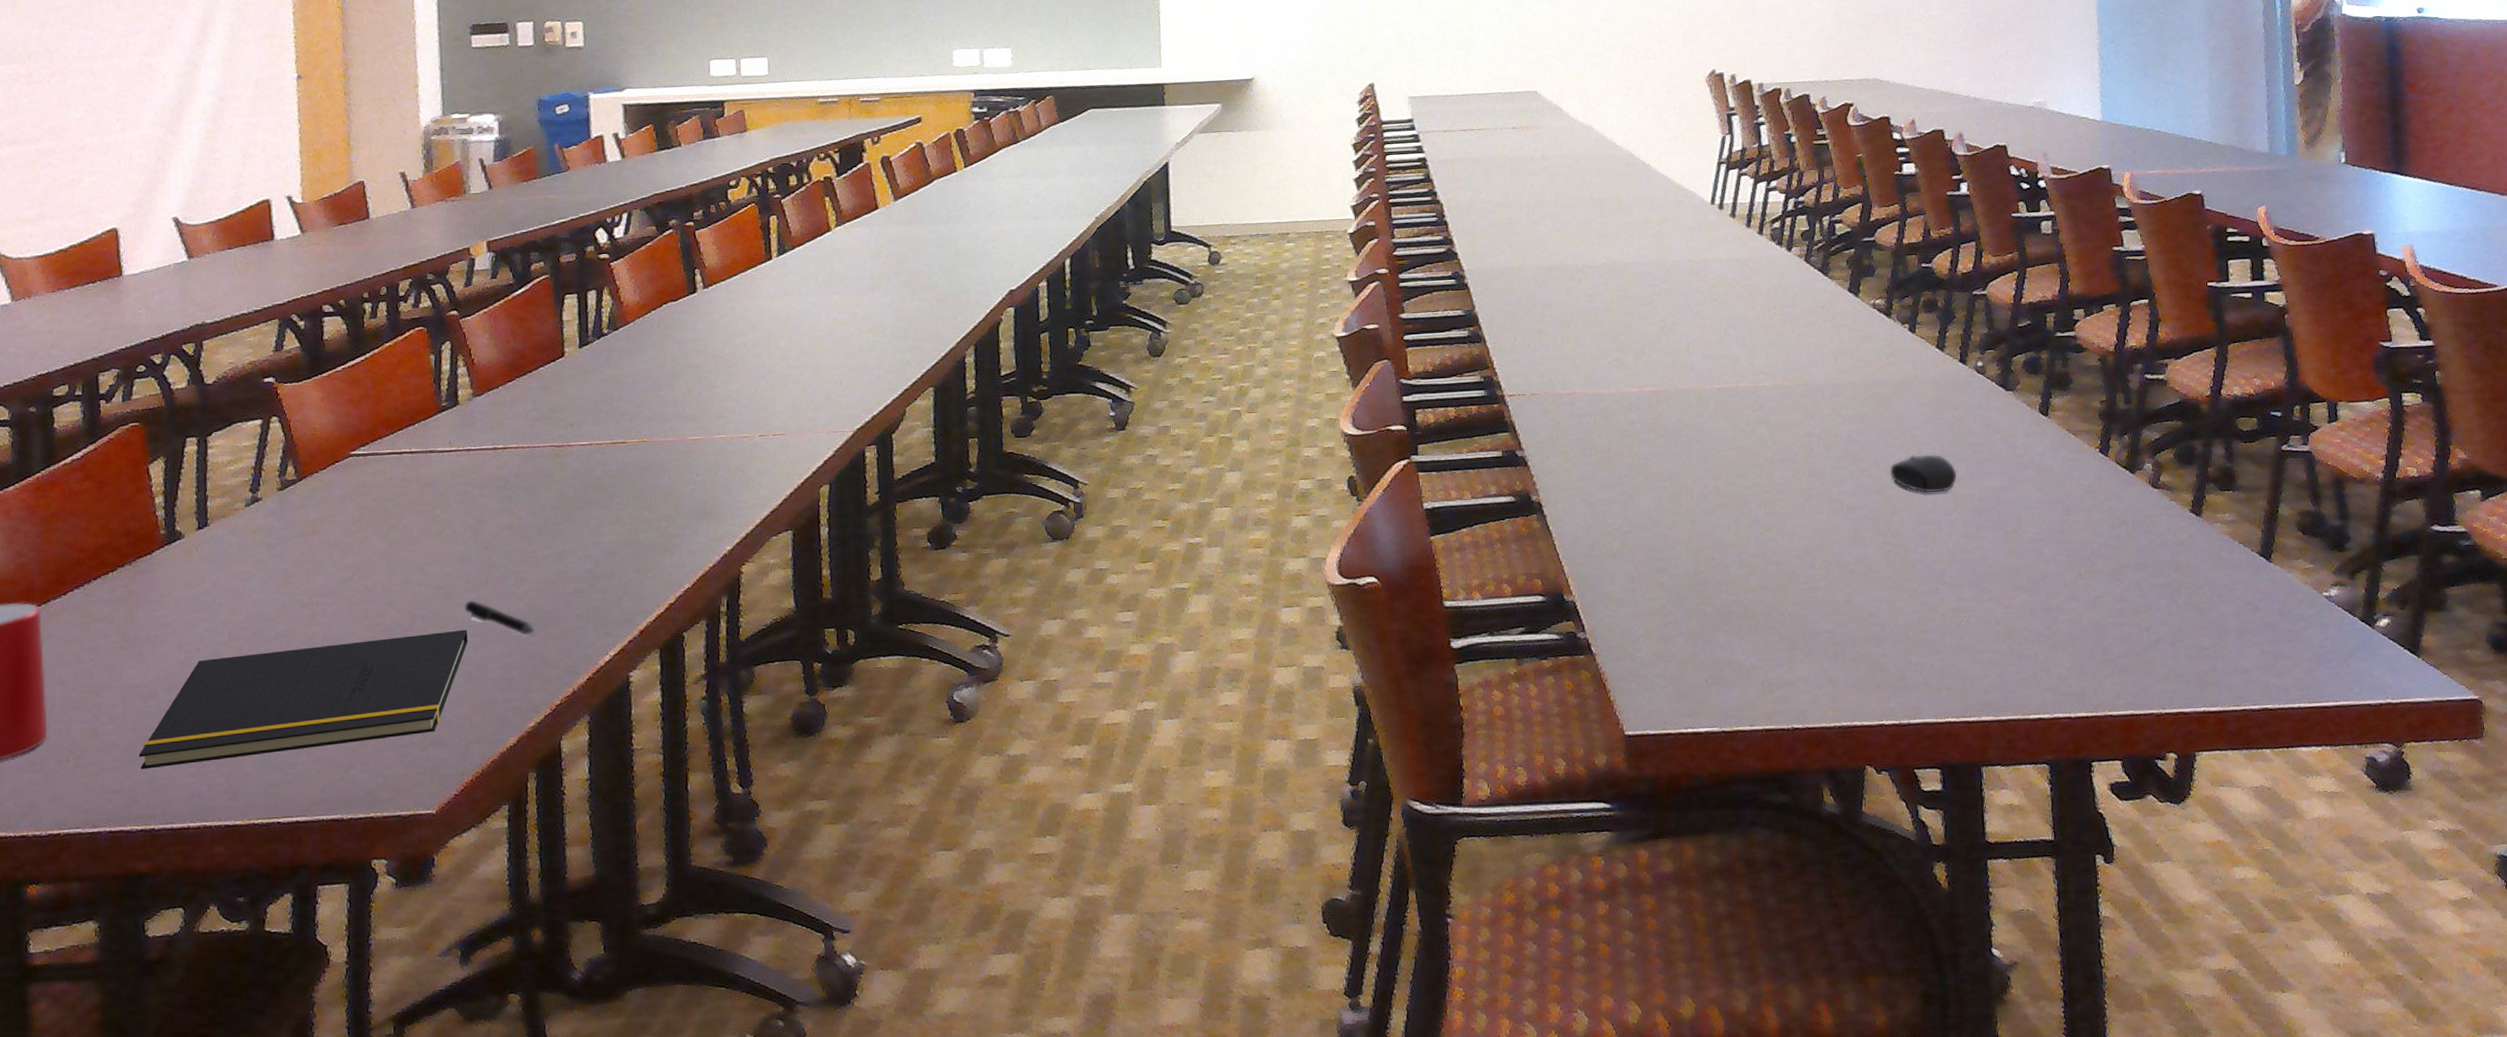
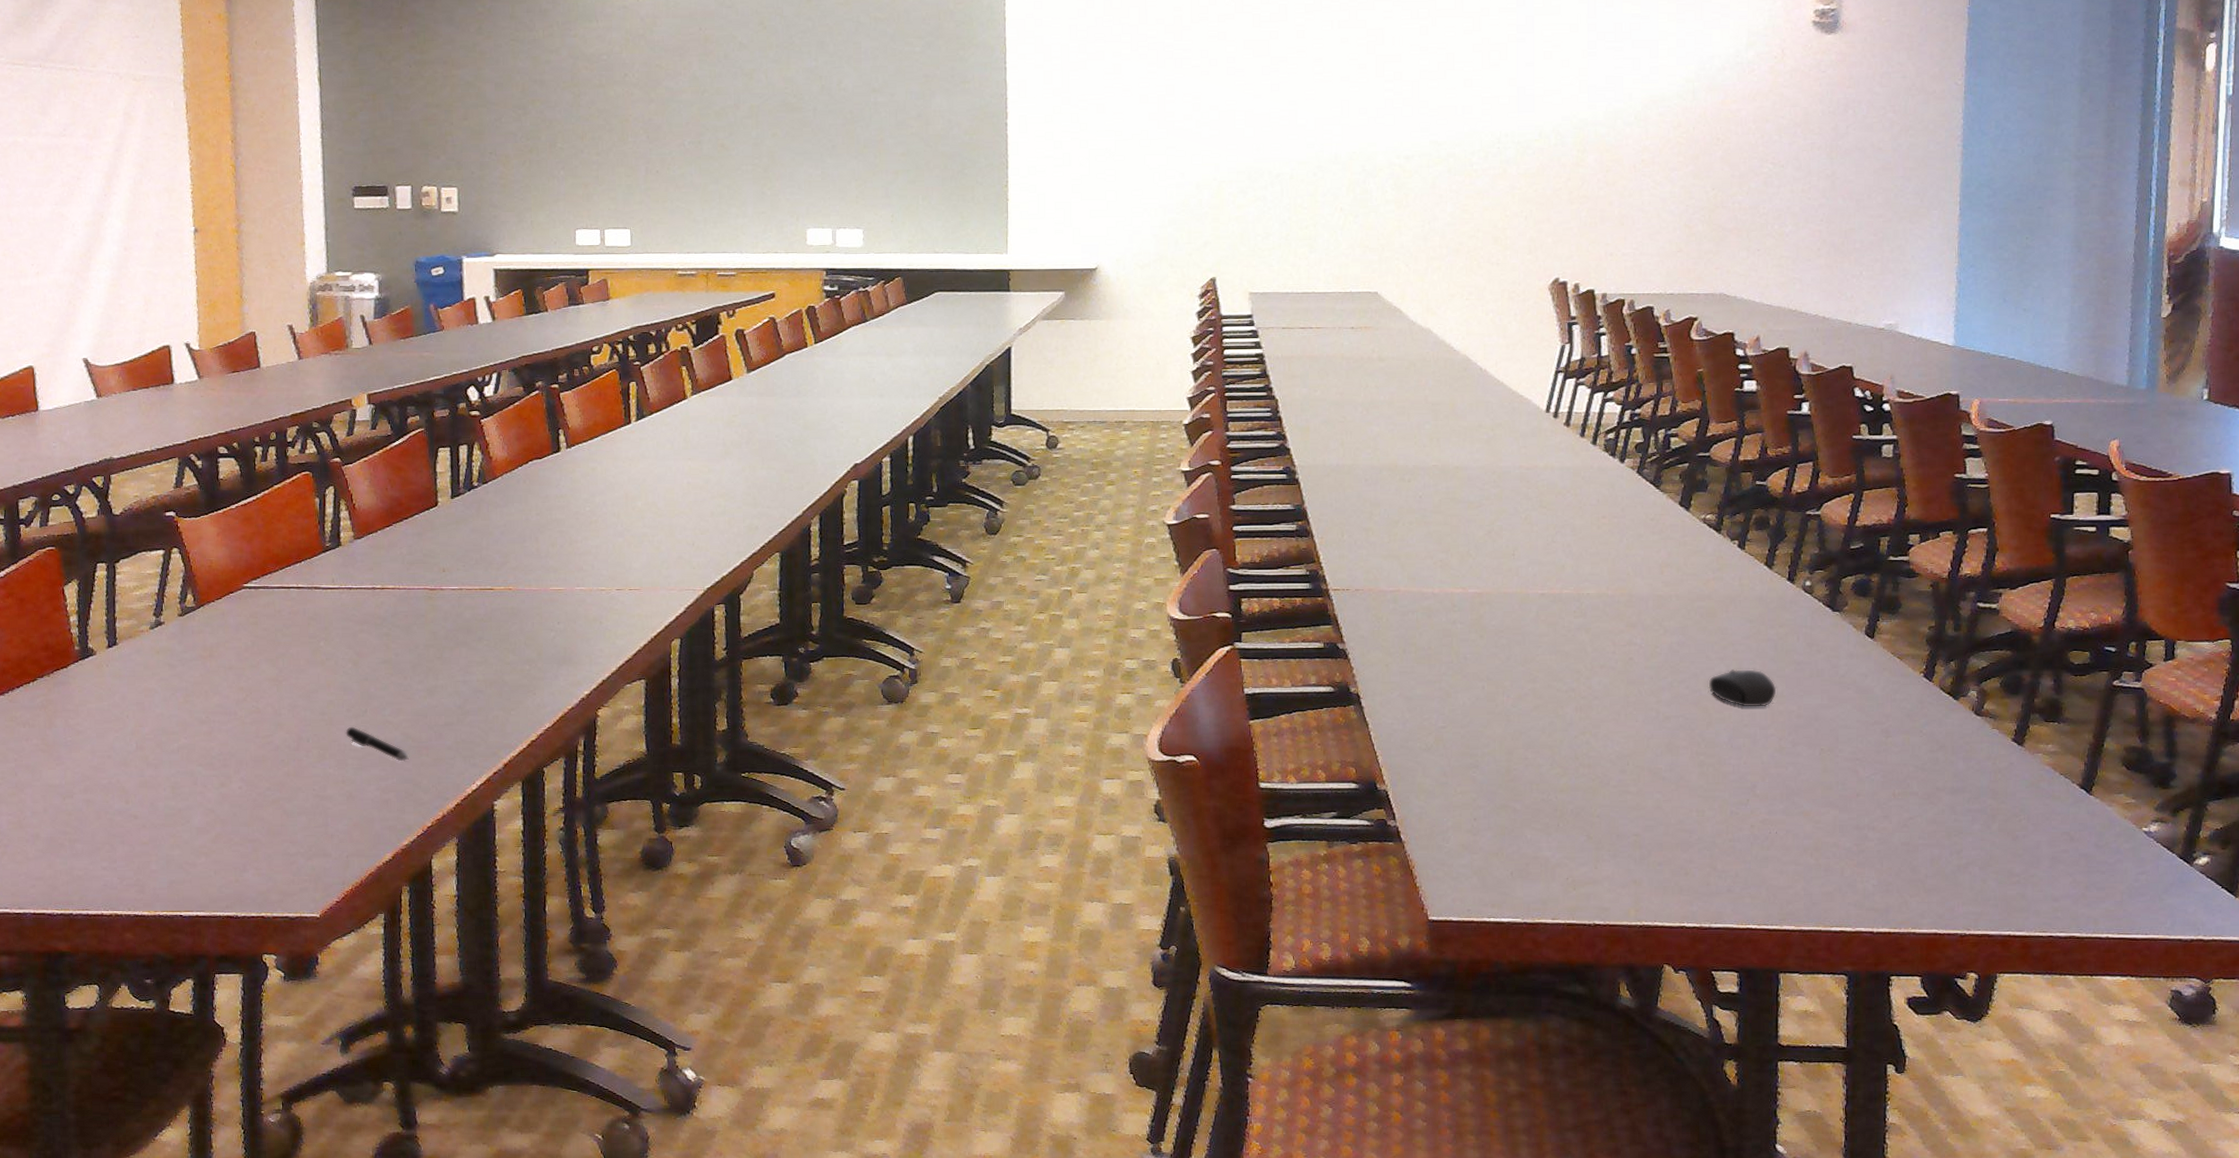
notepad: present [138,629,468,770] -> none [58,753,349,860]

